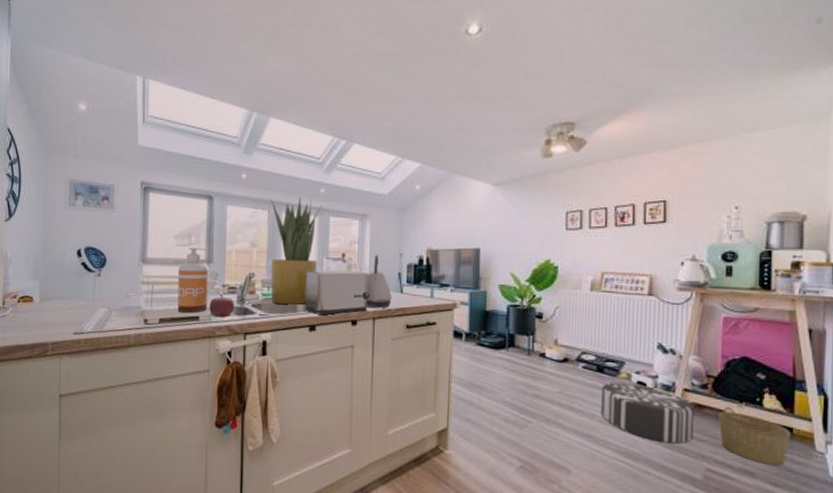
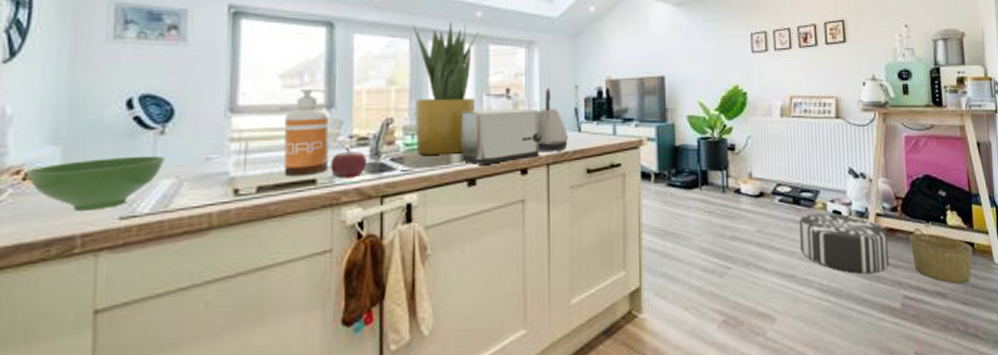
bowl: none [19,290,101,326] -> present [25,155,166,211]

